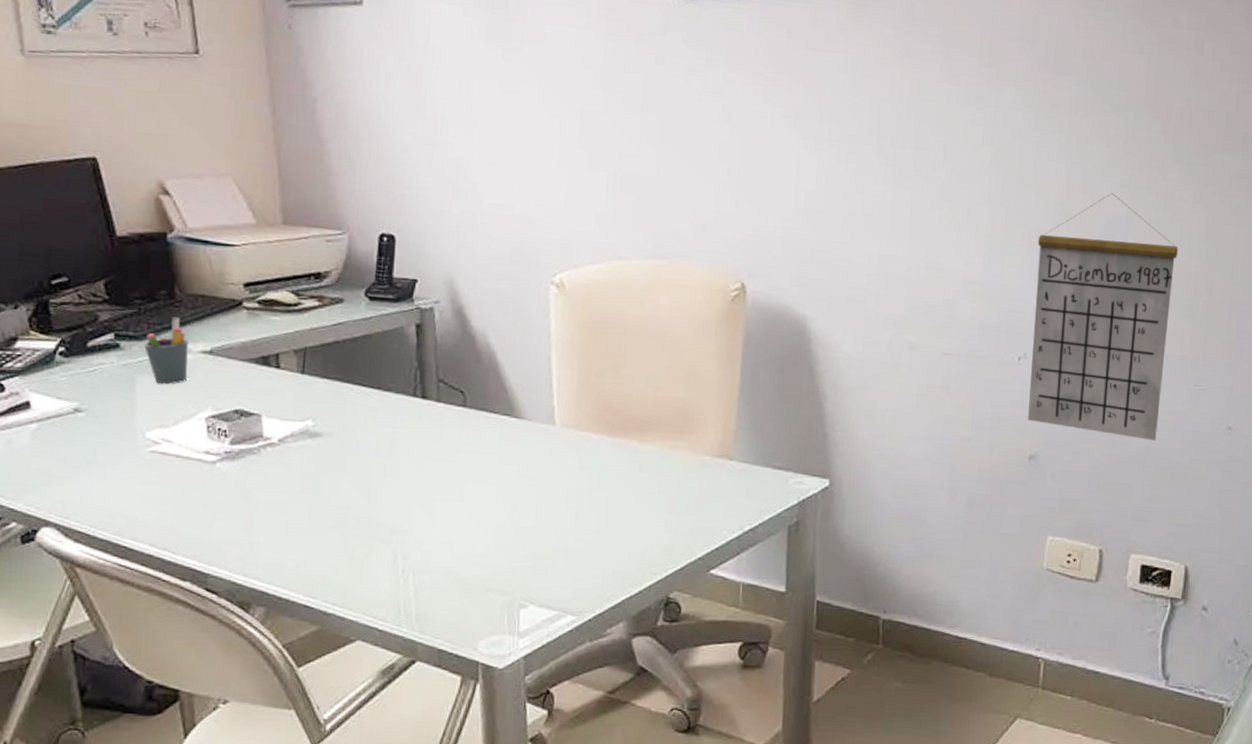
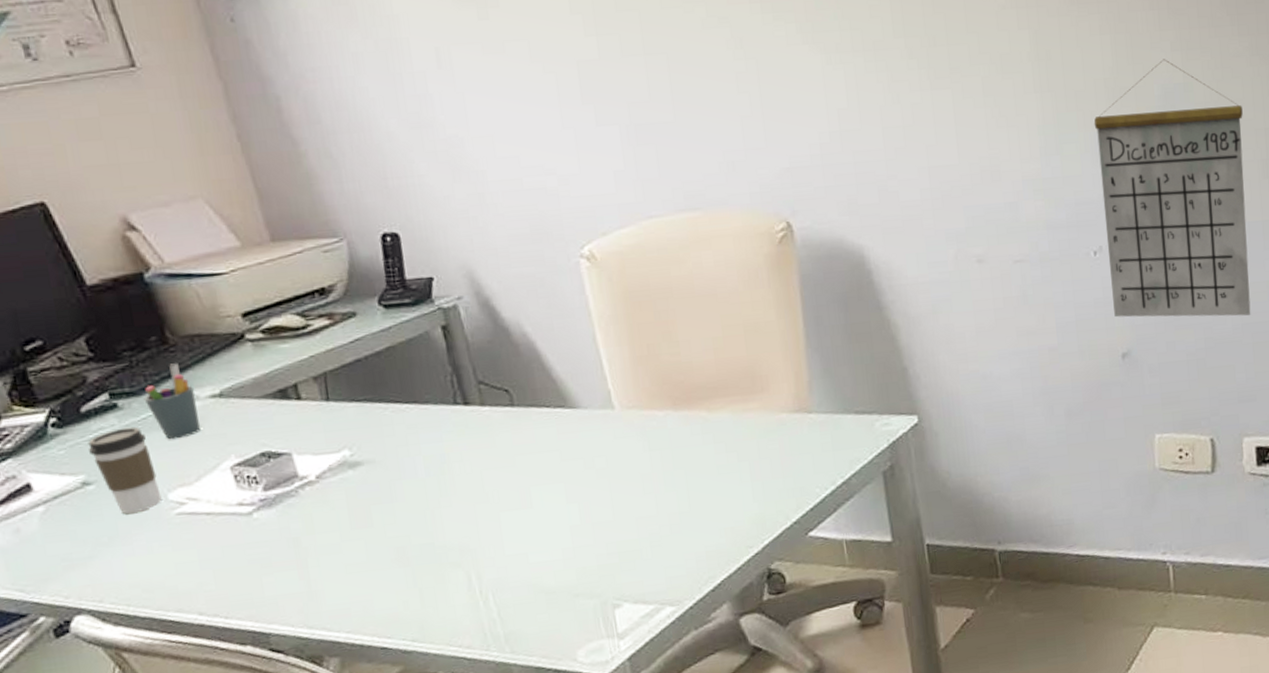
coffee cup: none [87,366,140,445] -> present [88,426,162,515]

